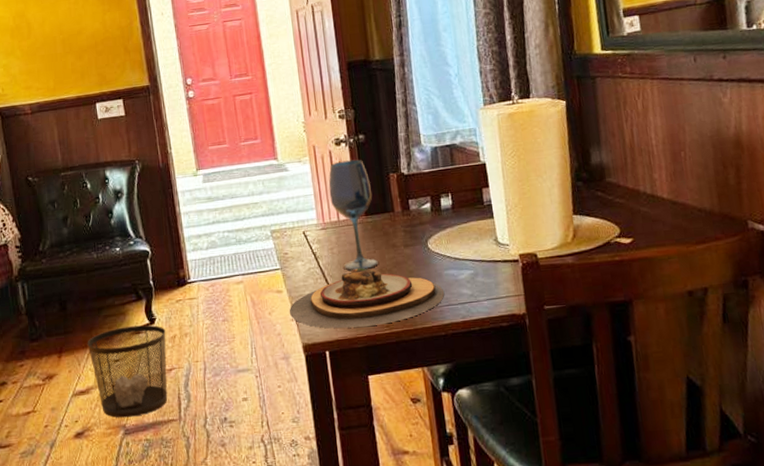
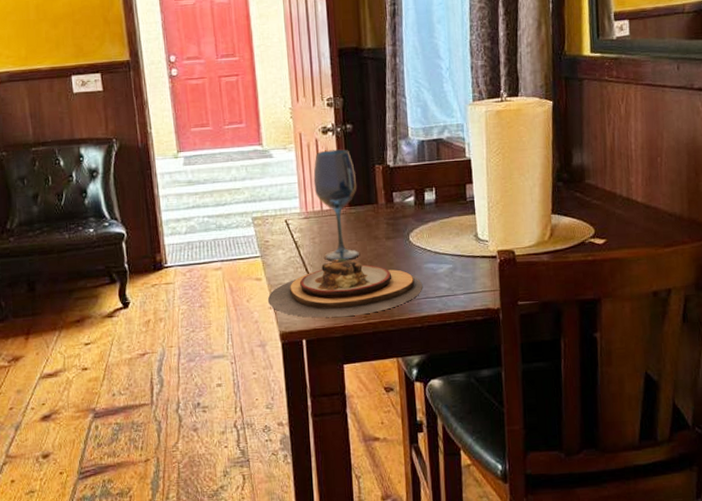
waste bin: present [87,324,168,418] -> none [56,308,140,401]

